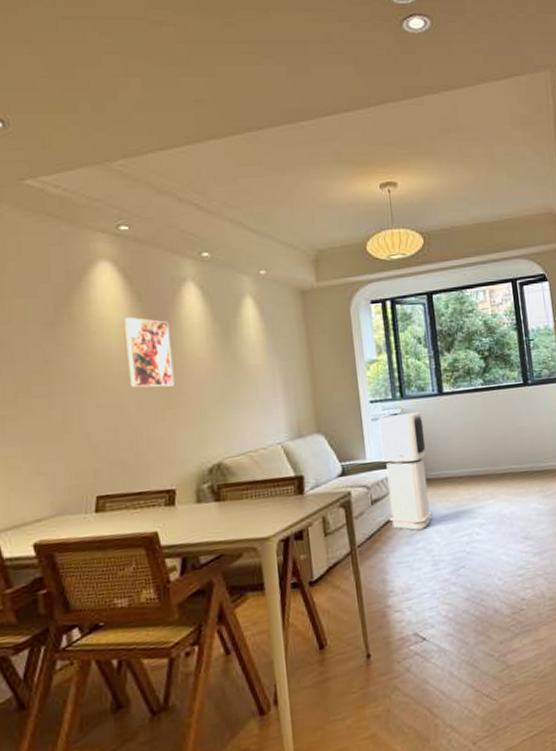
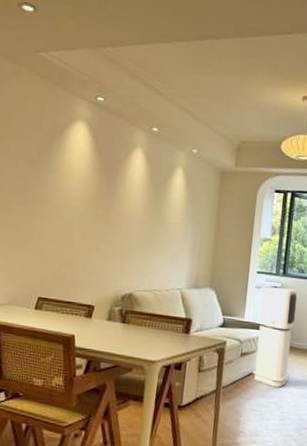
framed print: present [124,316,175,388] -> none [79,166,117,226]

